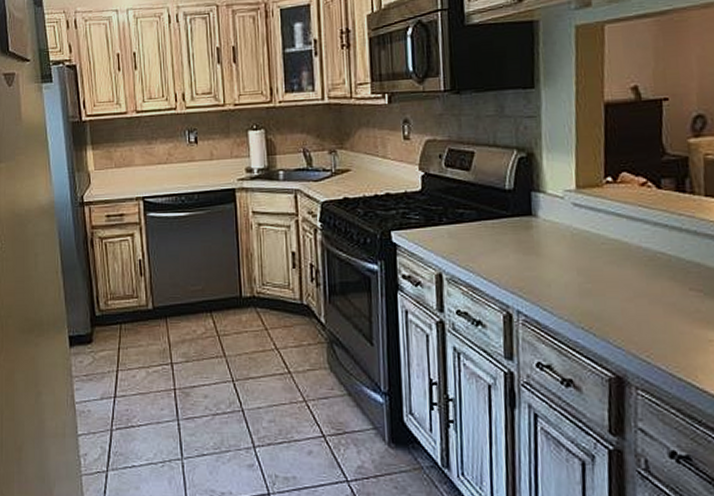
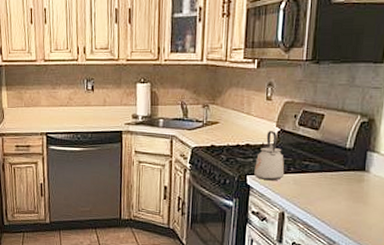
kettle: none [399,175,436,236] -> present [254,131,285,181]

